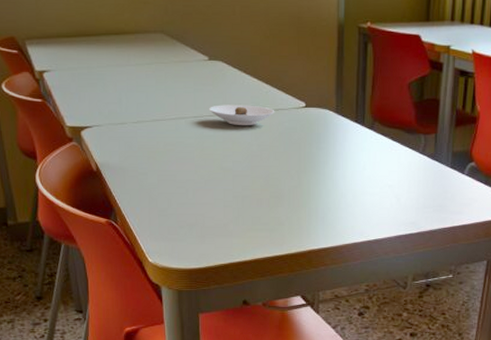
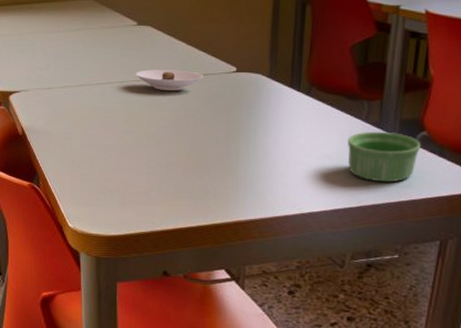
ramekin: none [407,163,470,210] -> present [347,131,420,183]

